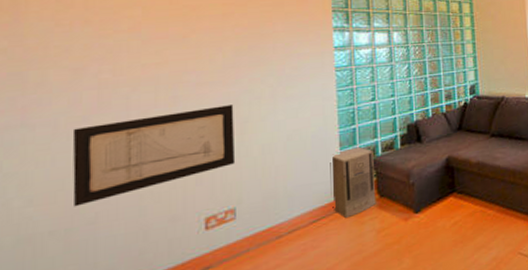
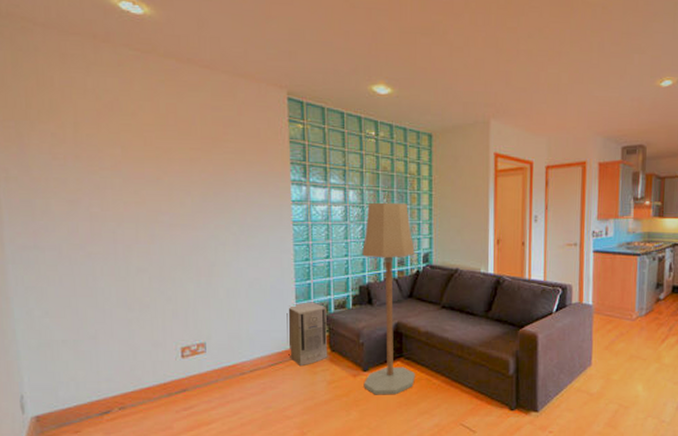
wall art: present [72,105,236,207] -> none [73,248,205,323]
floor lamp: none [409,39,469,237] -> present [362,202,415,395]

